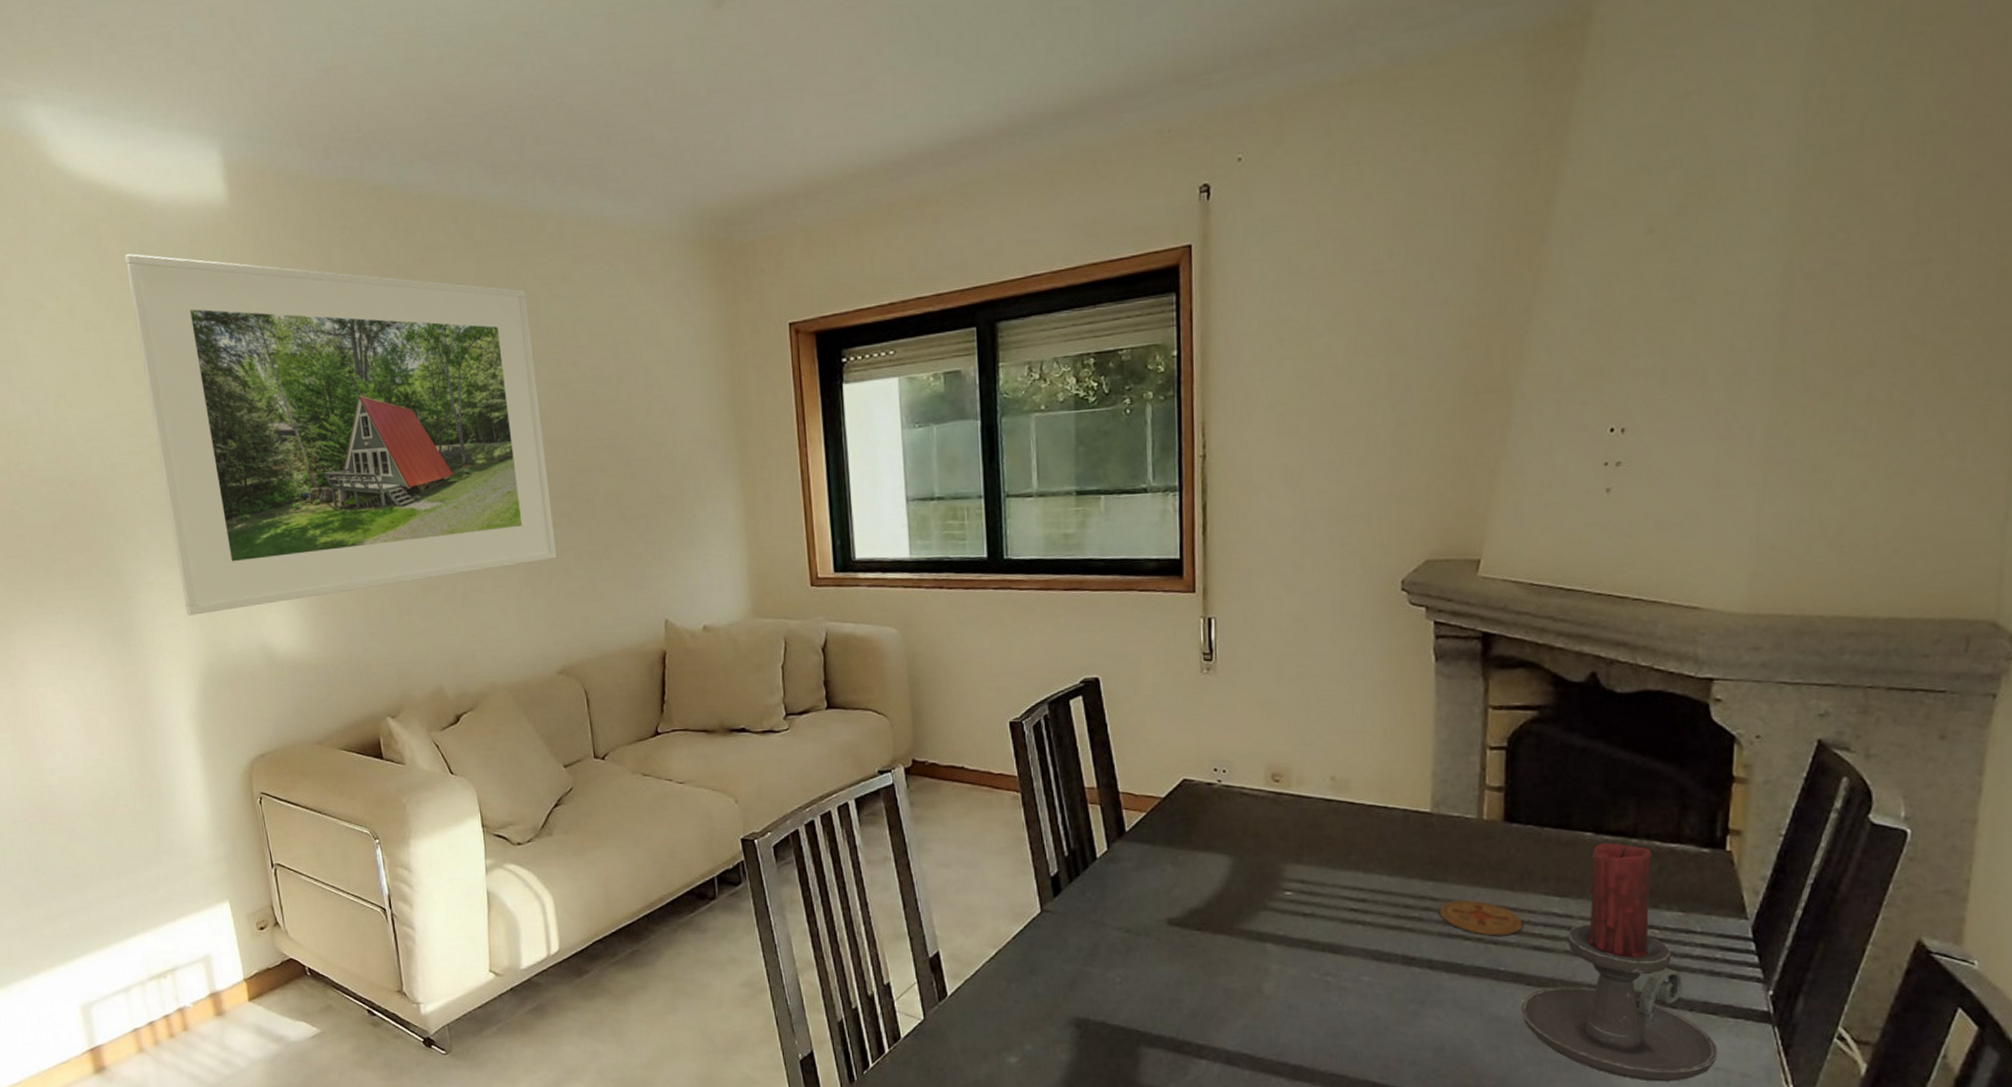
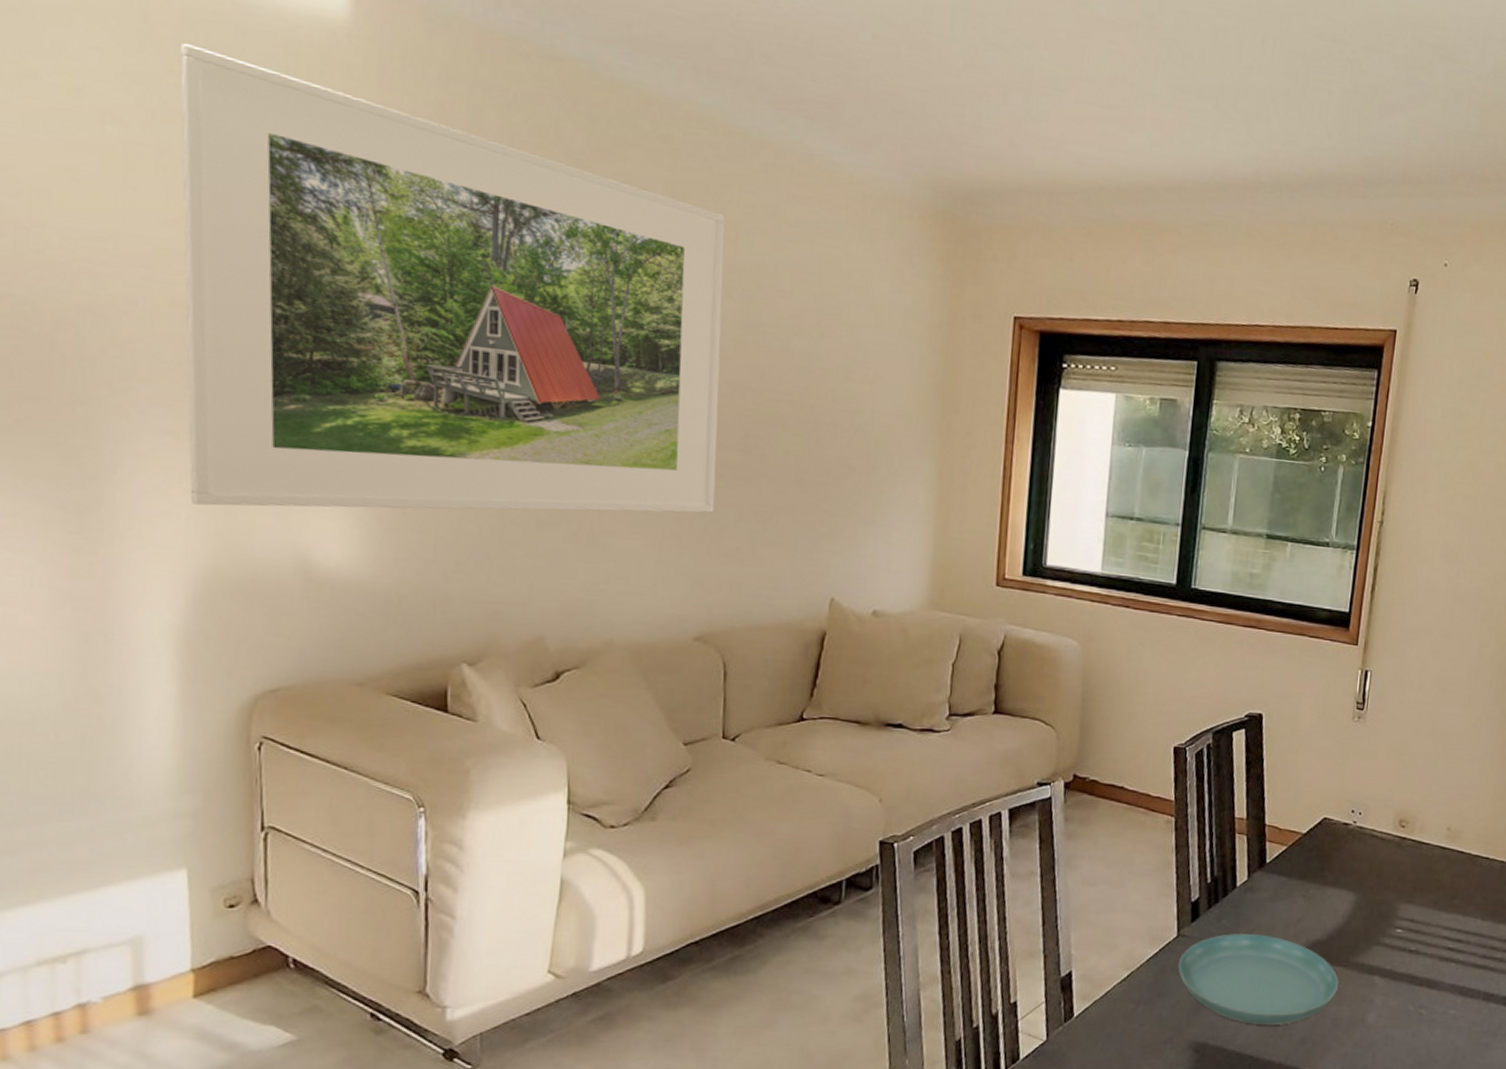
saucer: none [1046,904,1226,999] -> present [1178,933,1339,1026]

